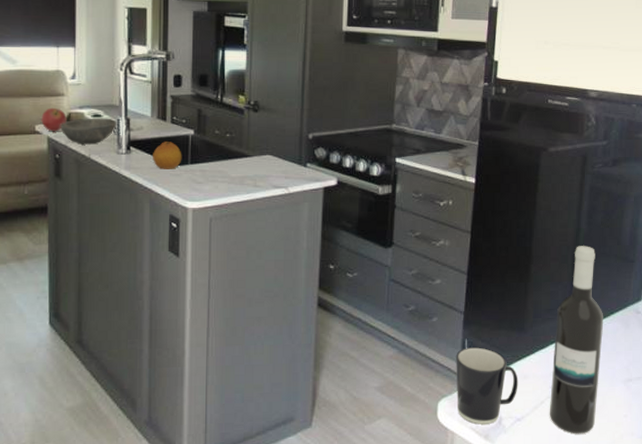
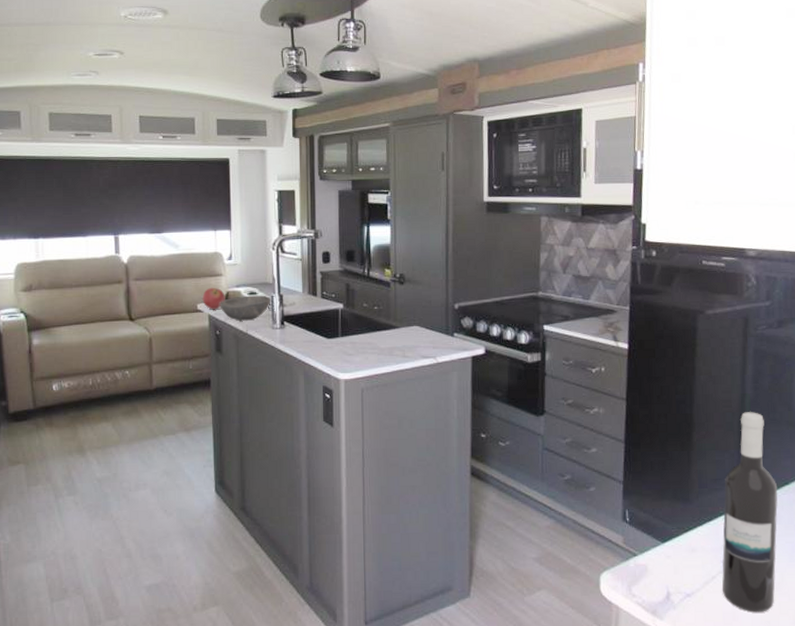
fruit: present [153,142,182,169] -> none [305,316,333,342]
mug: present [456,347,518,425] -> none [617,518,686,599]

